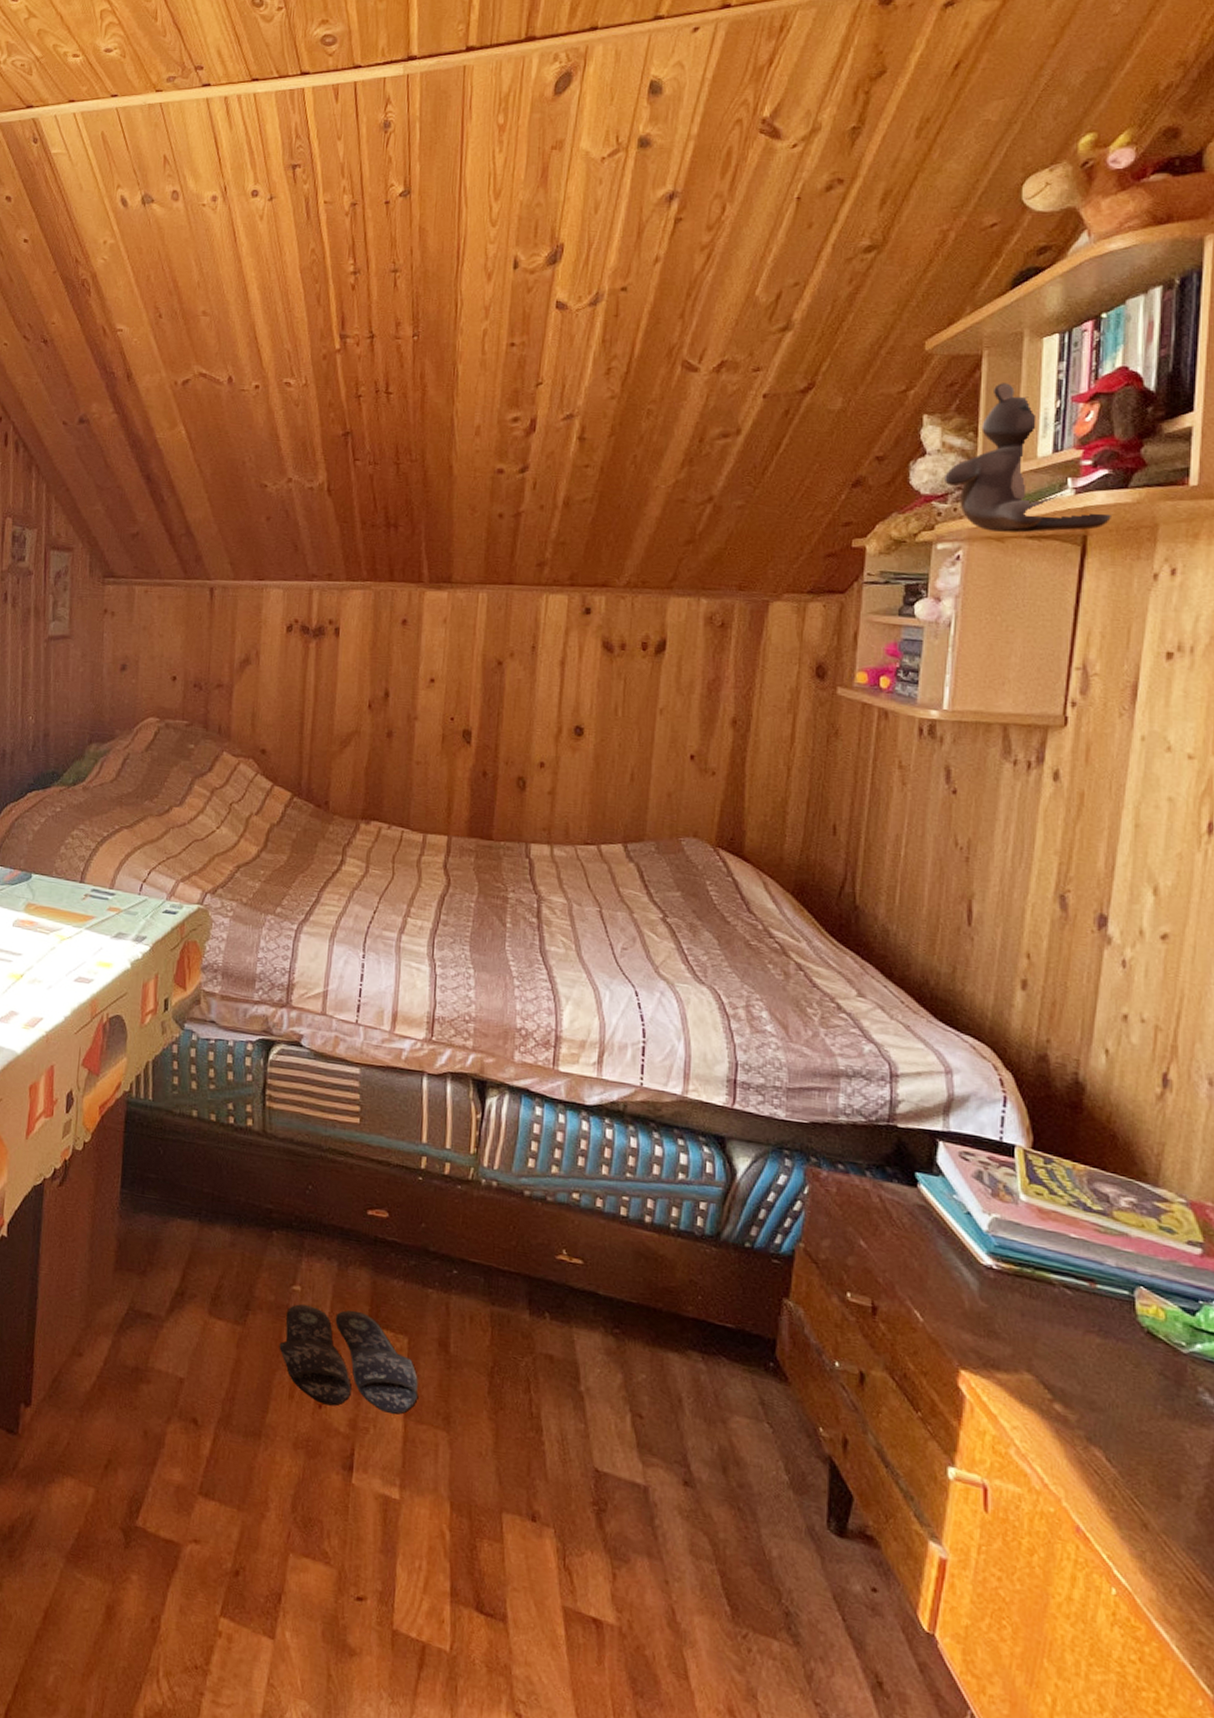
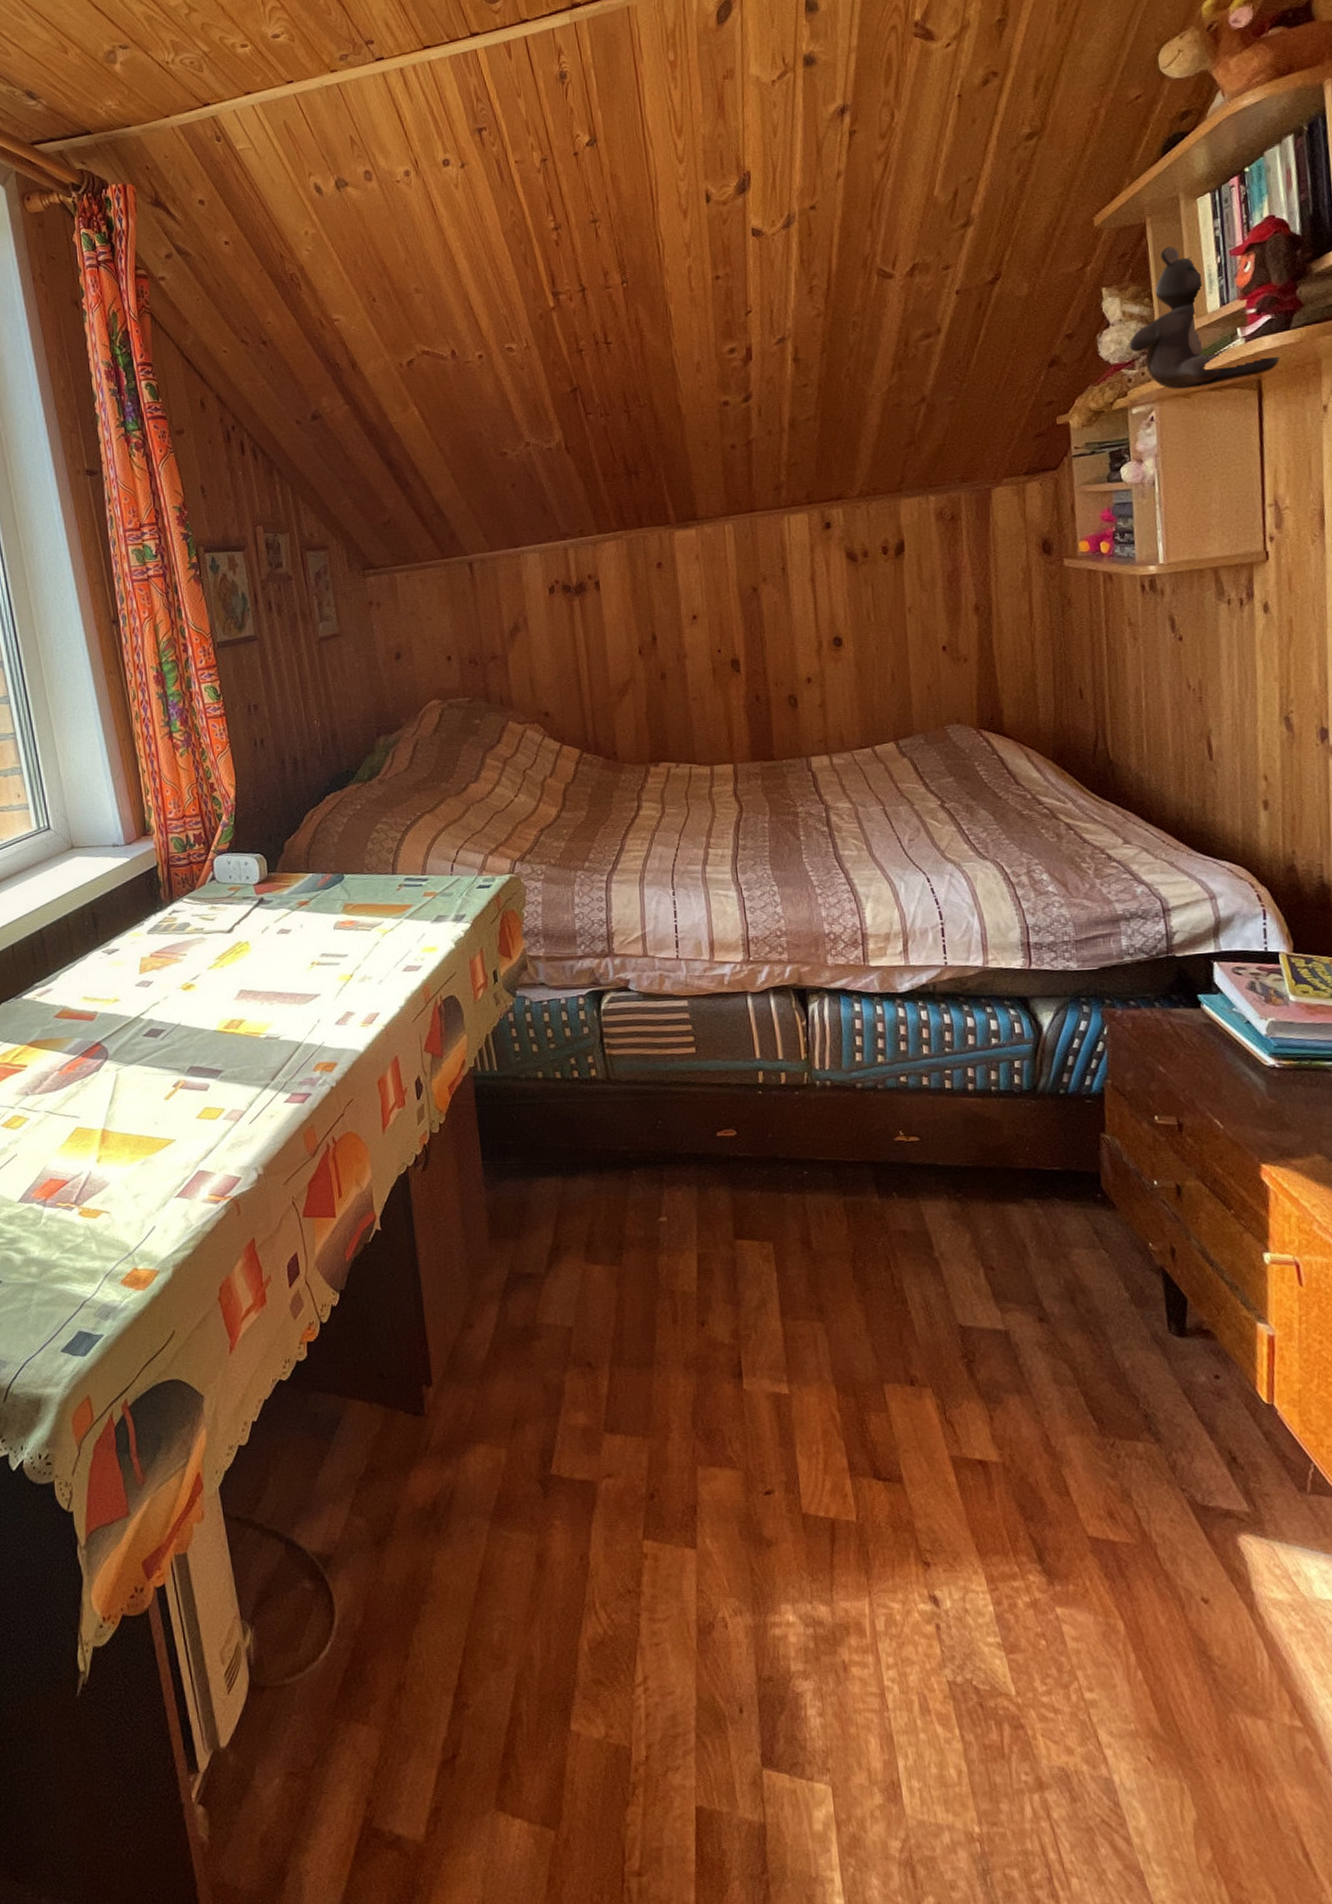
slippers: present [279,1304,419,1414] -> none [655,1228,791,1322]

